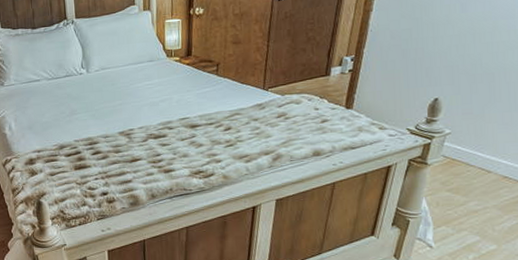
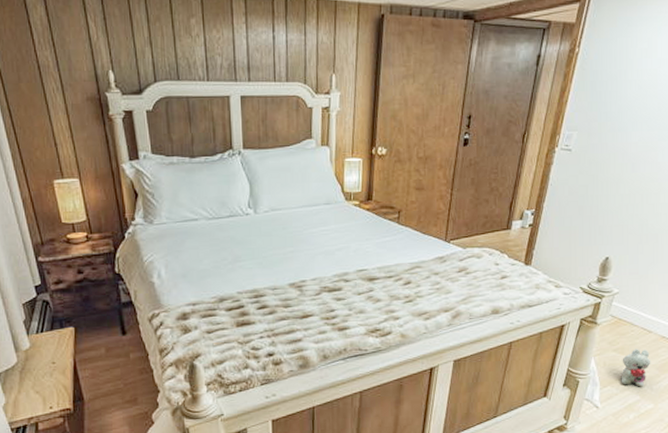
plush toy: none [456,189,492,228] -> present [621,349,651,387]

